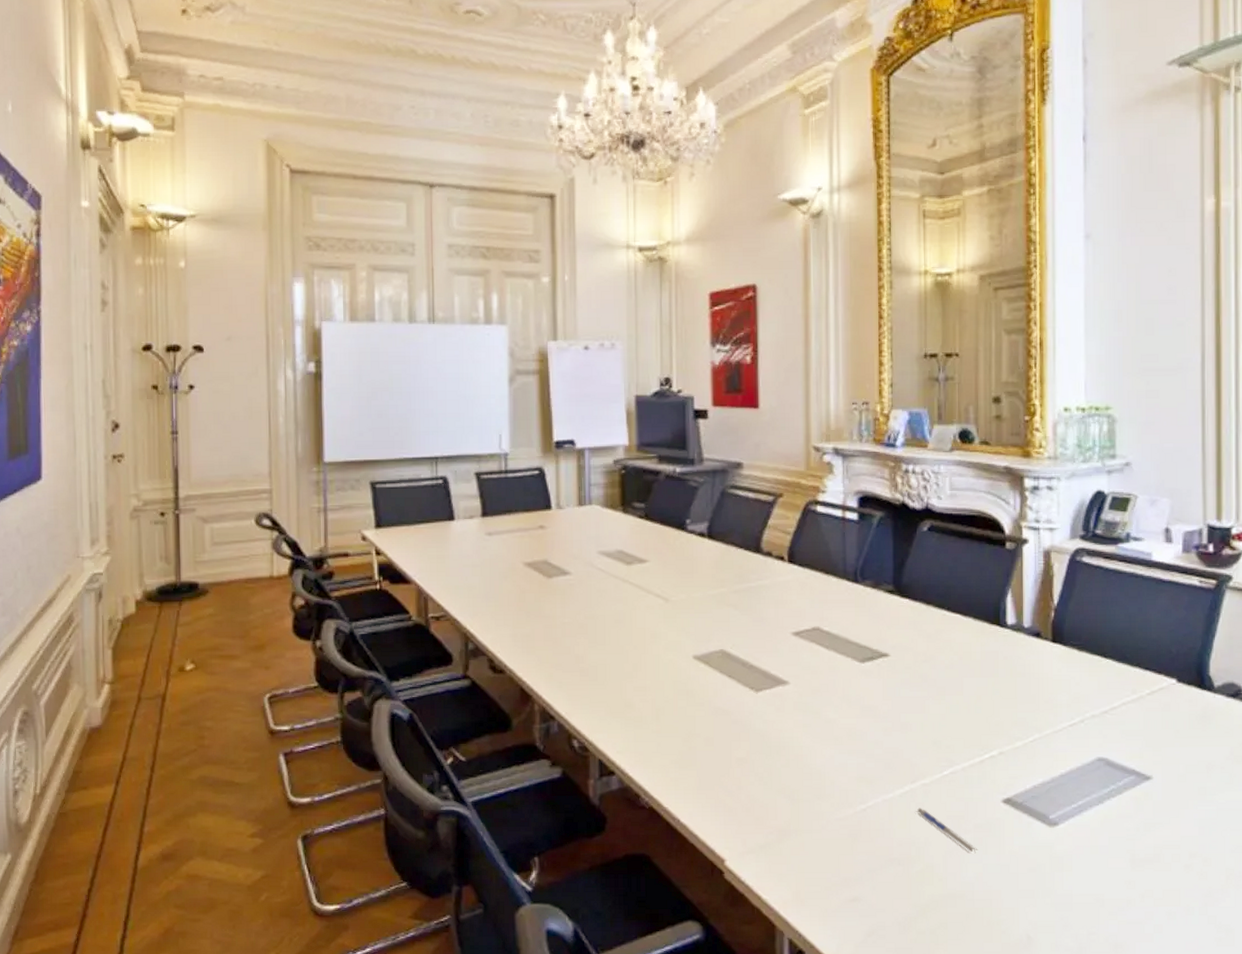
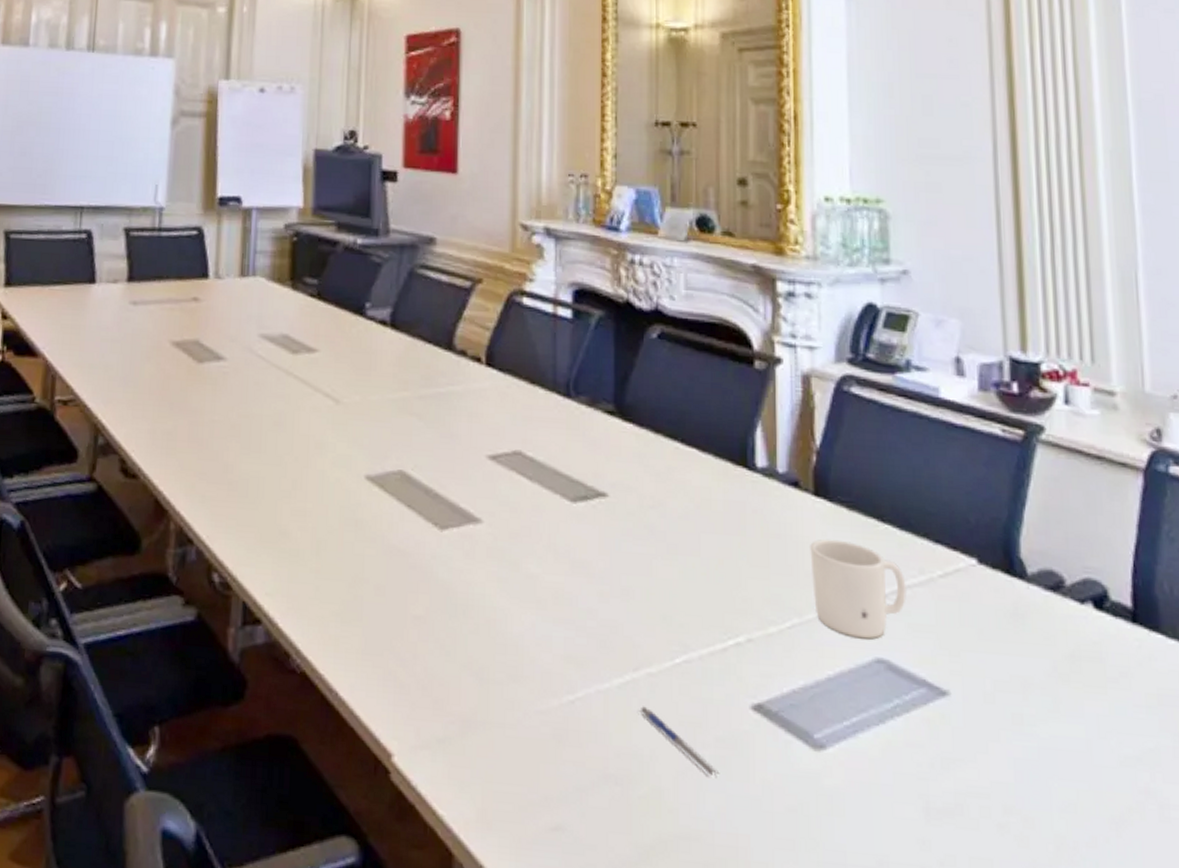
mug: none [1048,674,1122,745] -> present [810,539,906,640]

